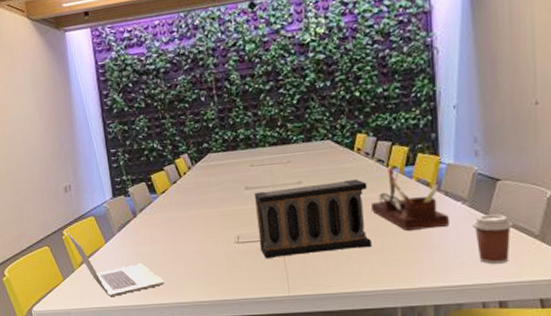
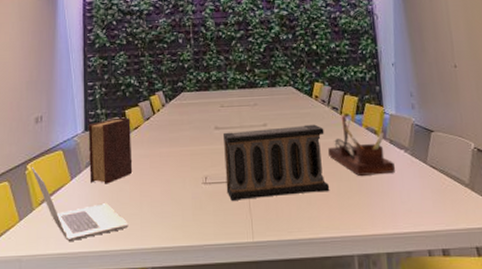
diary: none [115,182,164,246] -> present [88,117,133,184]
coffee cup: present [473,214,513,264] -> none [414,163,448,211]

